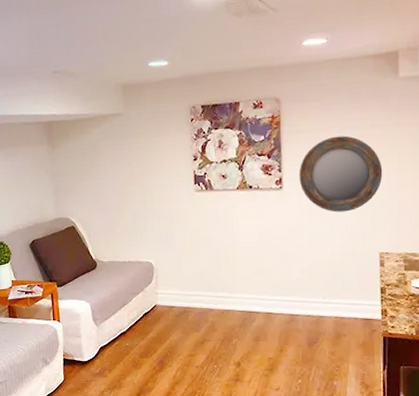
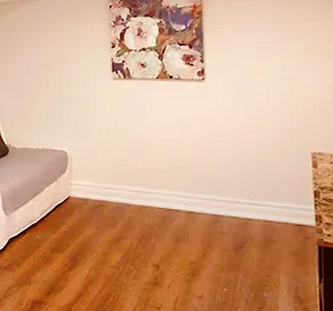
home mirror: present [299,136,383,213] -> none [222,28,313,107]

